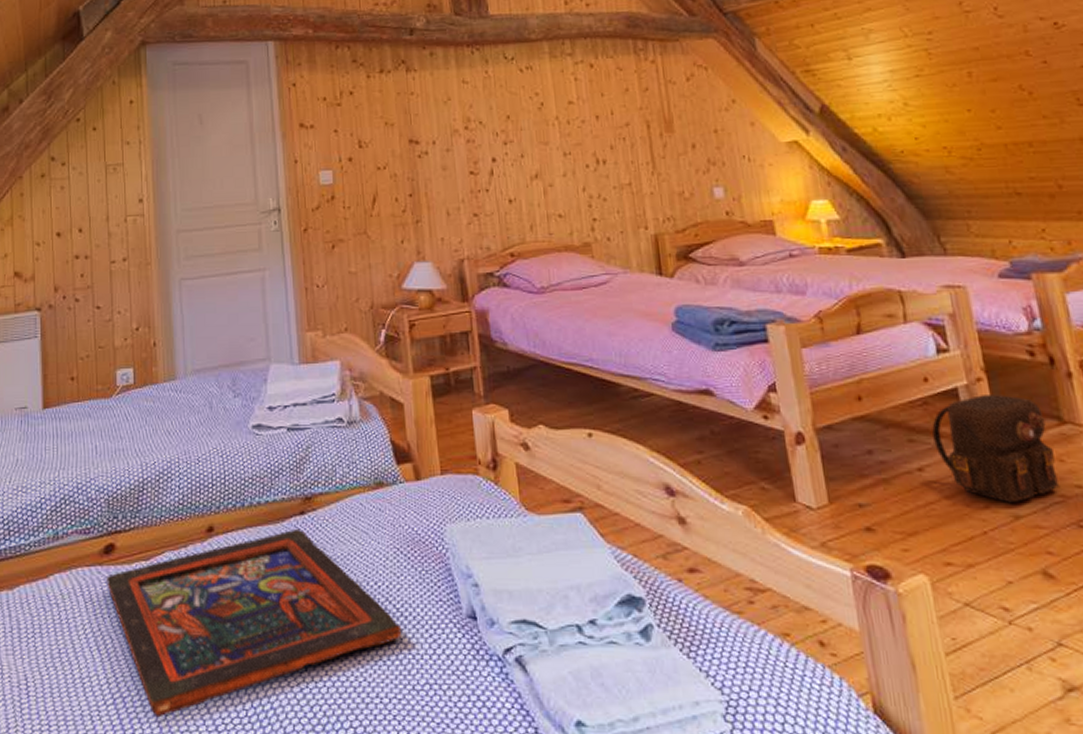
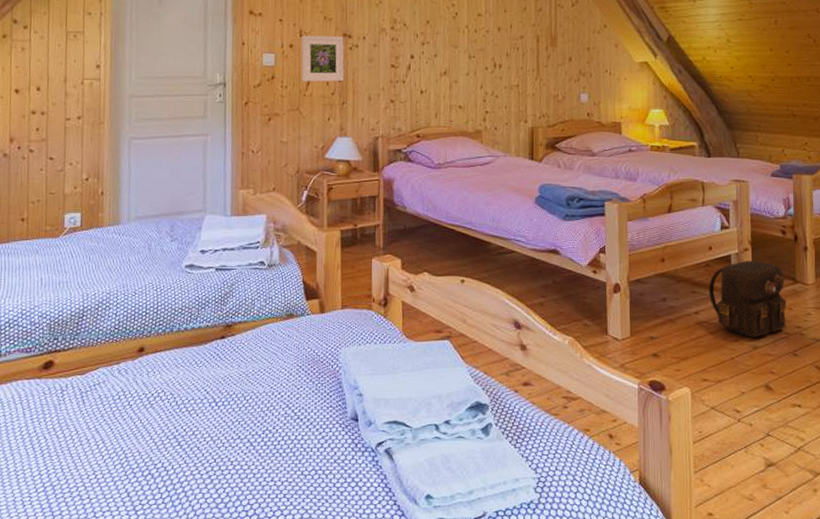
religious icon: present [107,528,402,718] -> none [44,350,297,501]
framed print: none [361,143,416,200] -> present [301,35,345,82]

